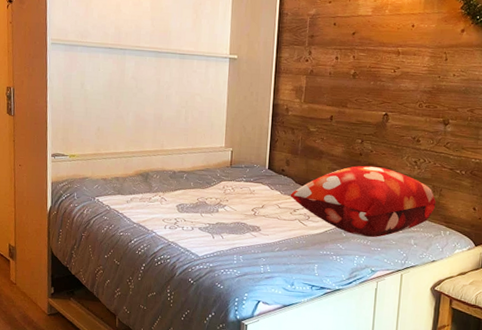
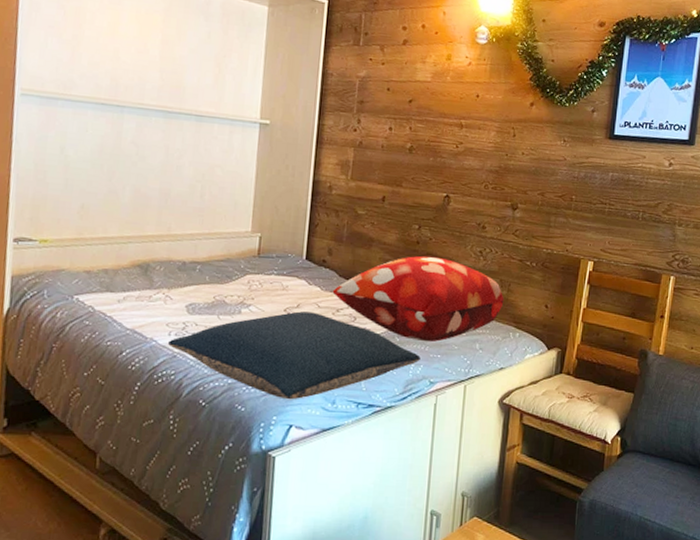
pillow: none [164,211,363,281] -> present [168,311,421,400]

